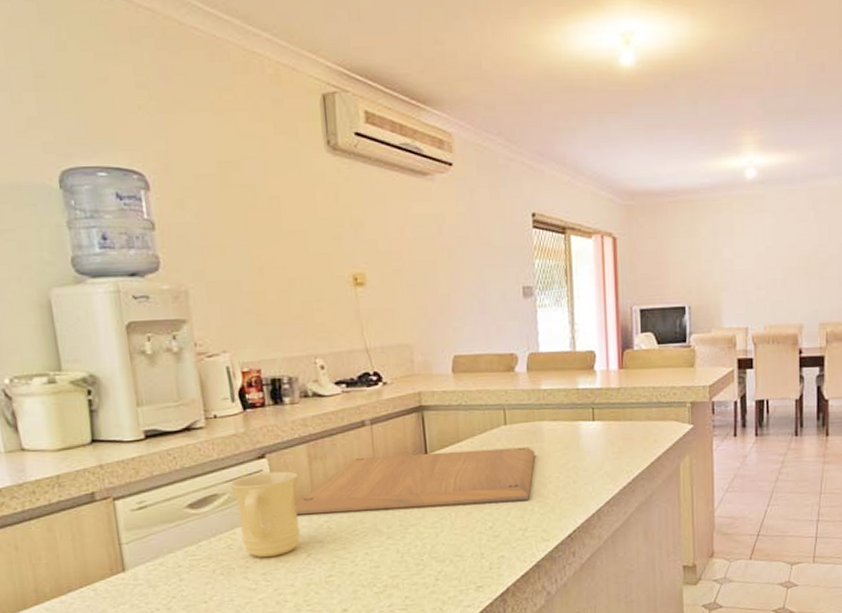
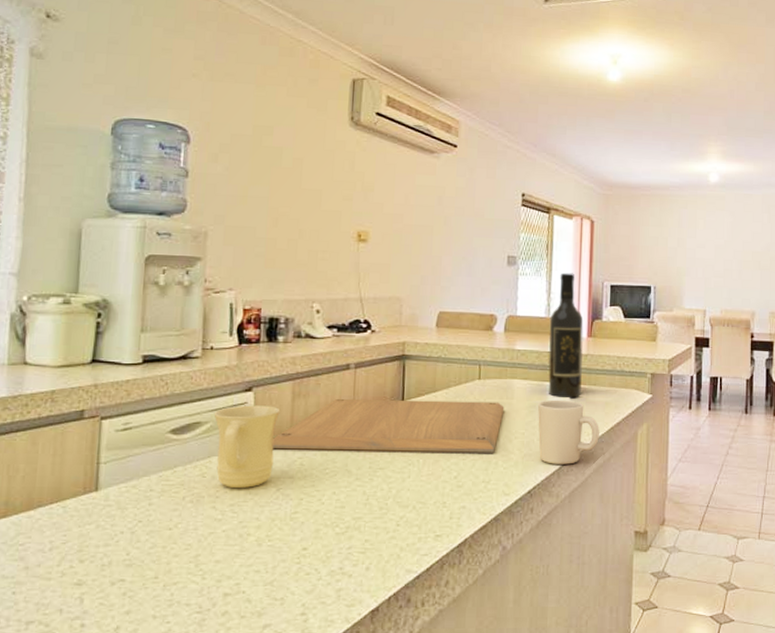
mug: none [571,438,639,506] -> present [538,399,599,465]
wine bottle: none [575,299,616,437] -> present [548,272,584,399]

